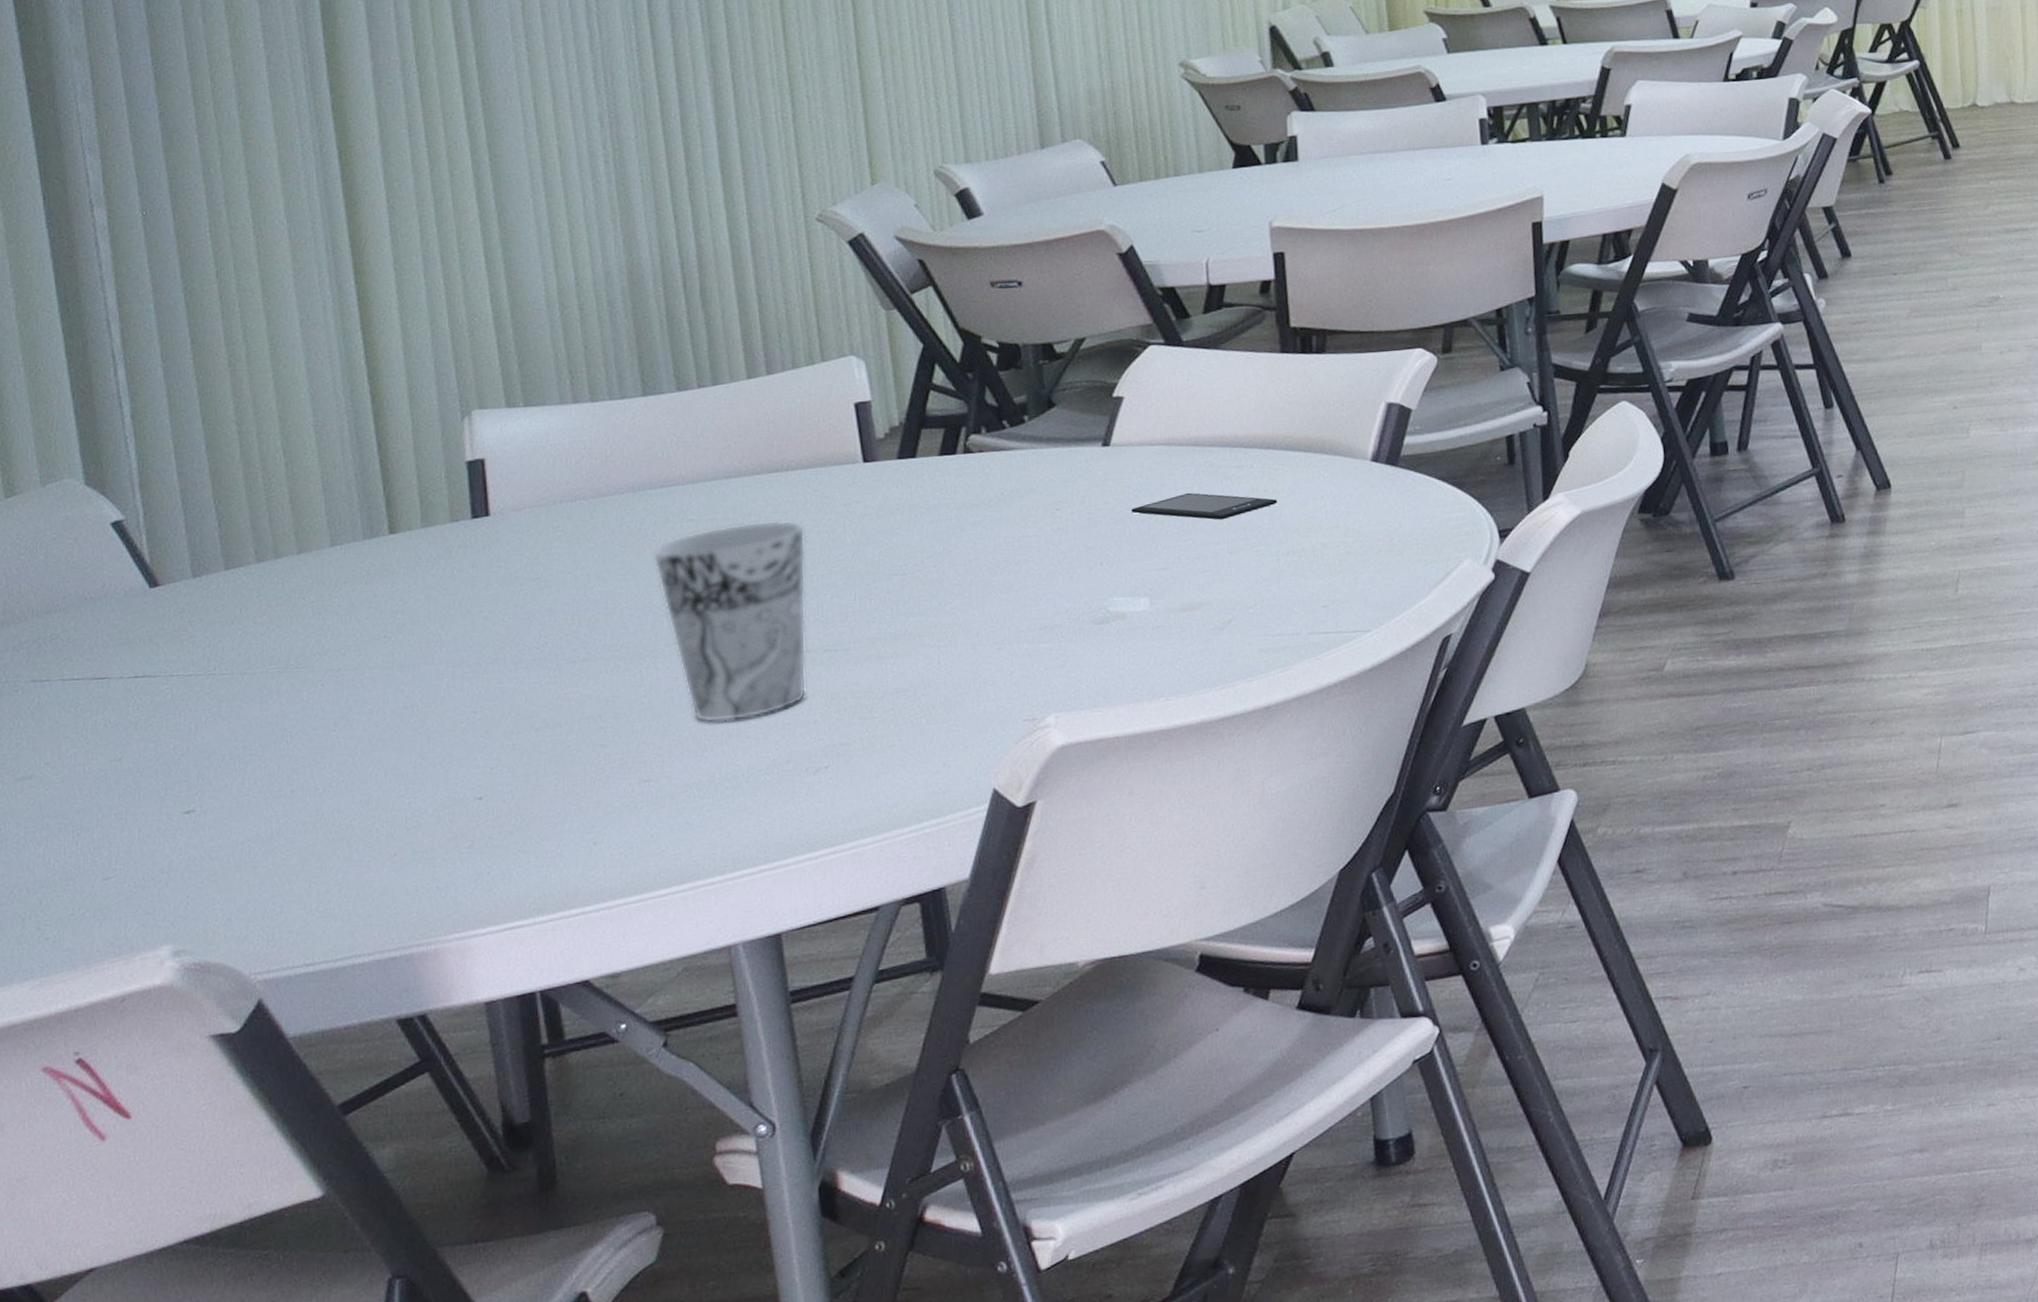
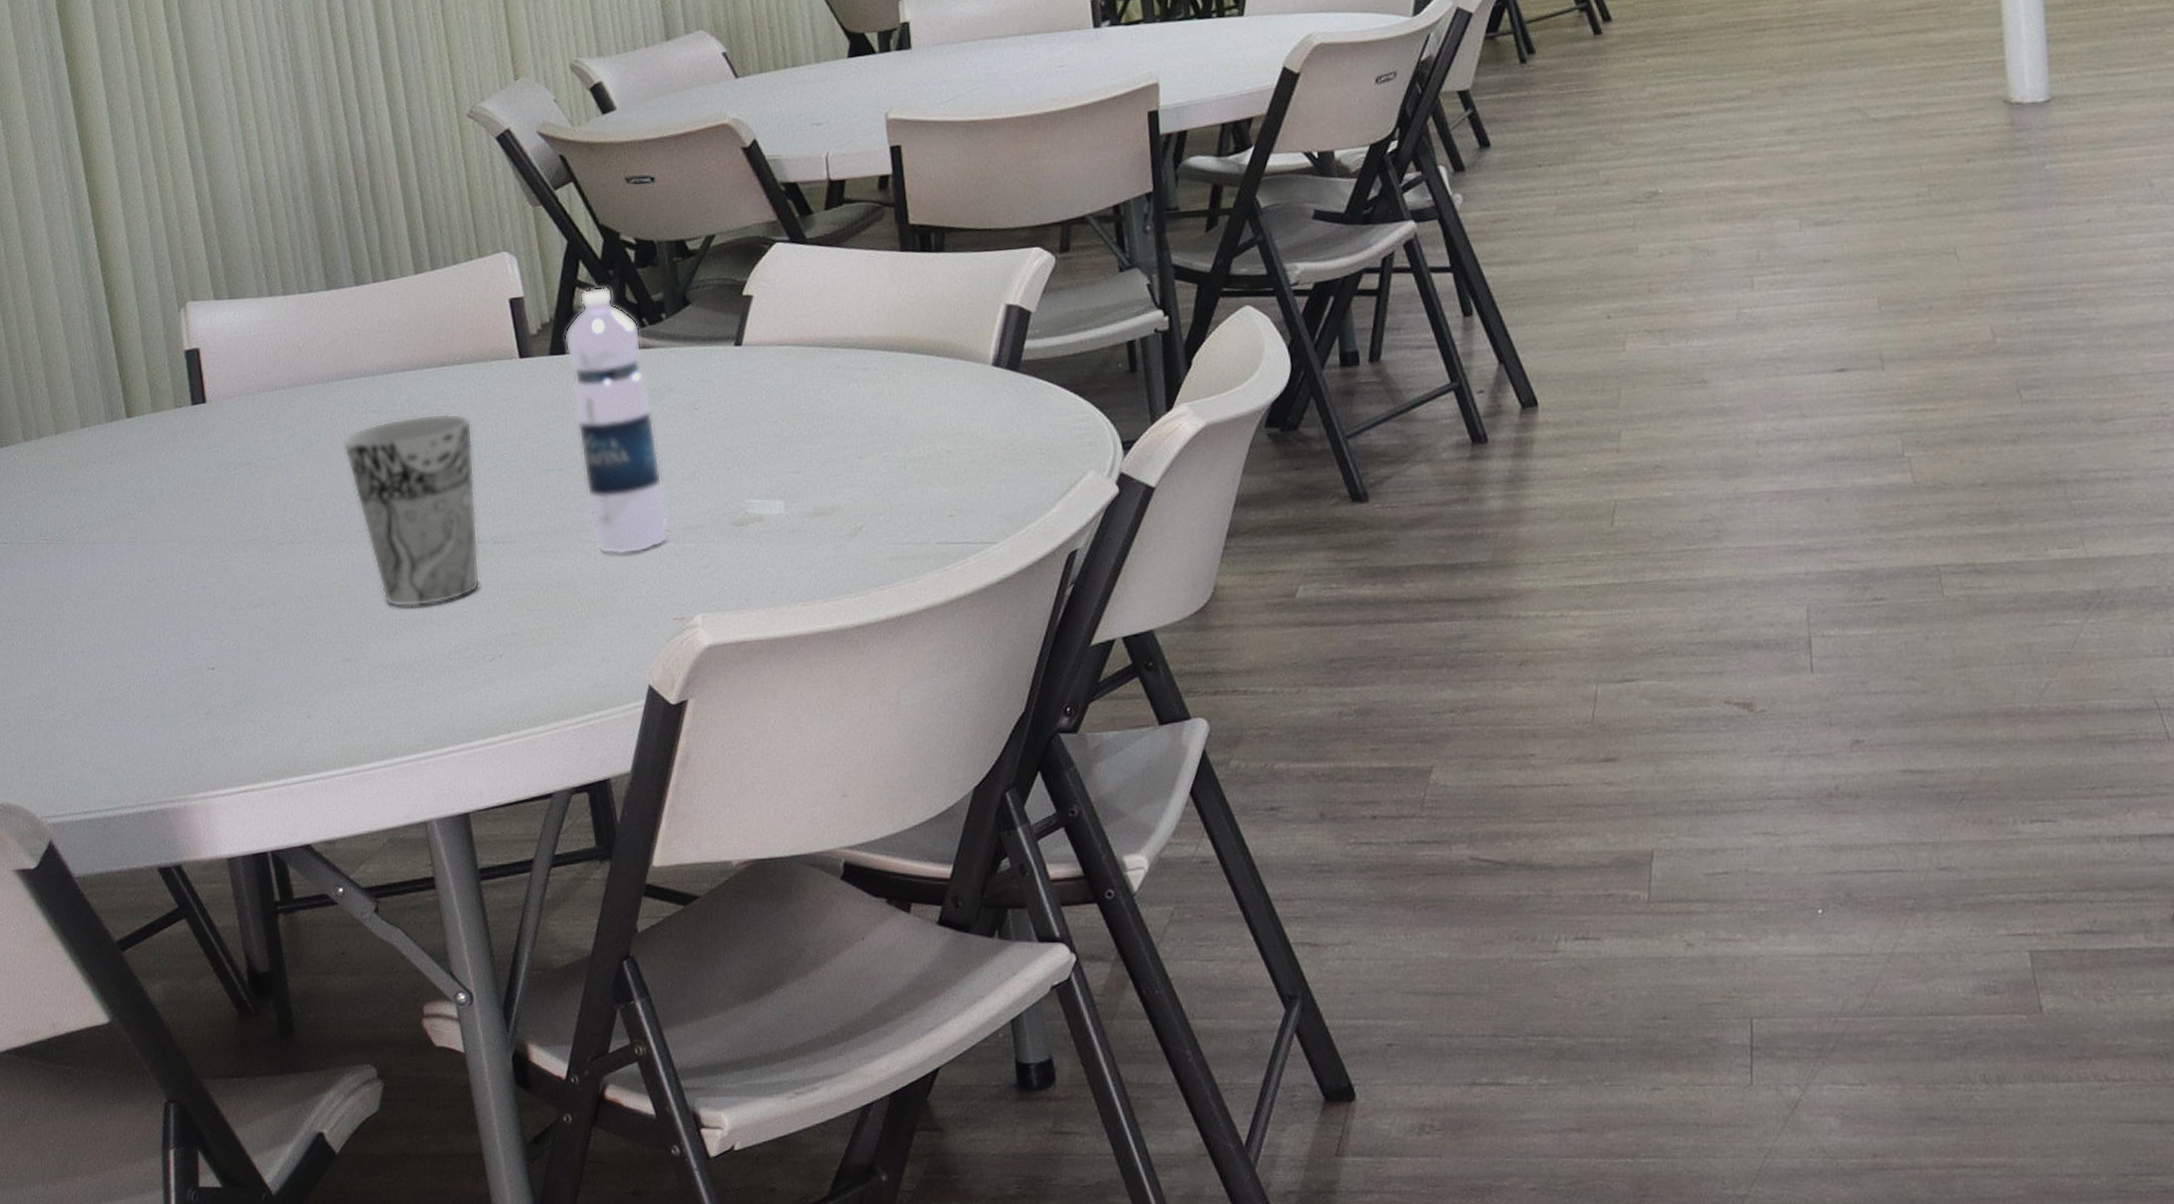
water bottle: none [915,389,1022,658] -> present [564,286,669,555]
smartphone: present [1131,492,1278,520] -> none [764,394,903,424]

